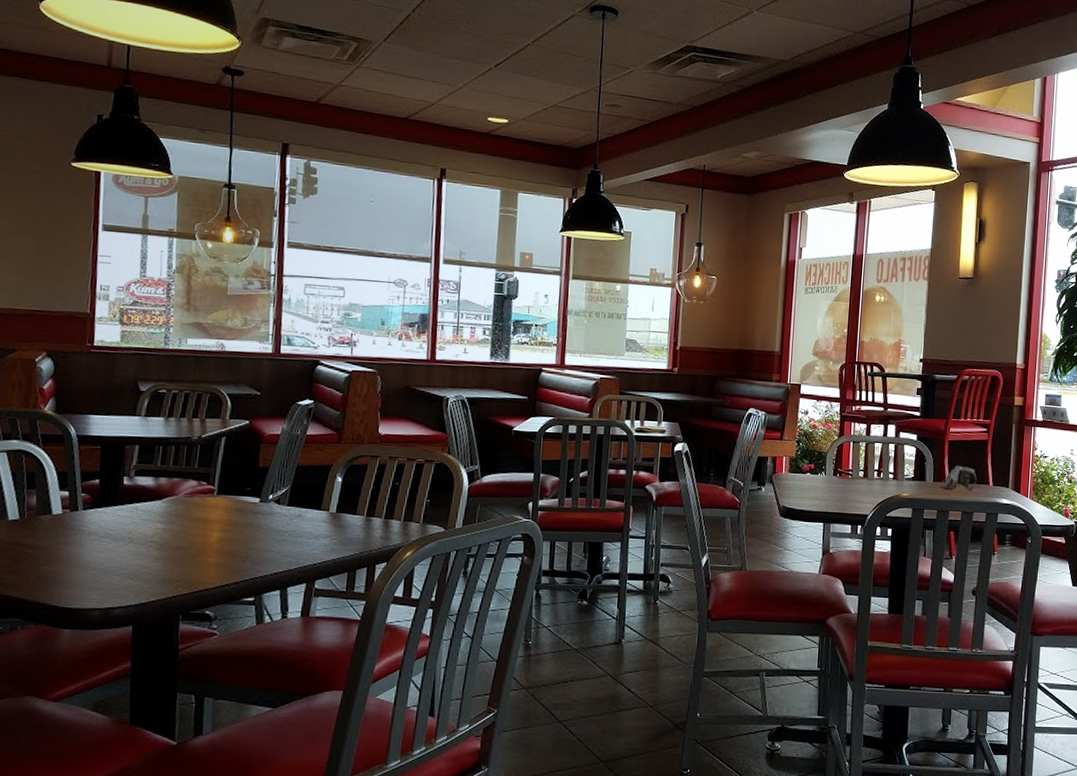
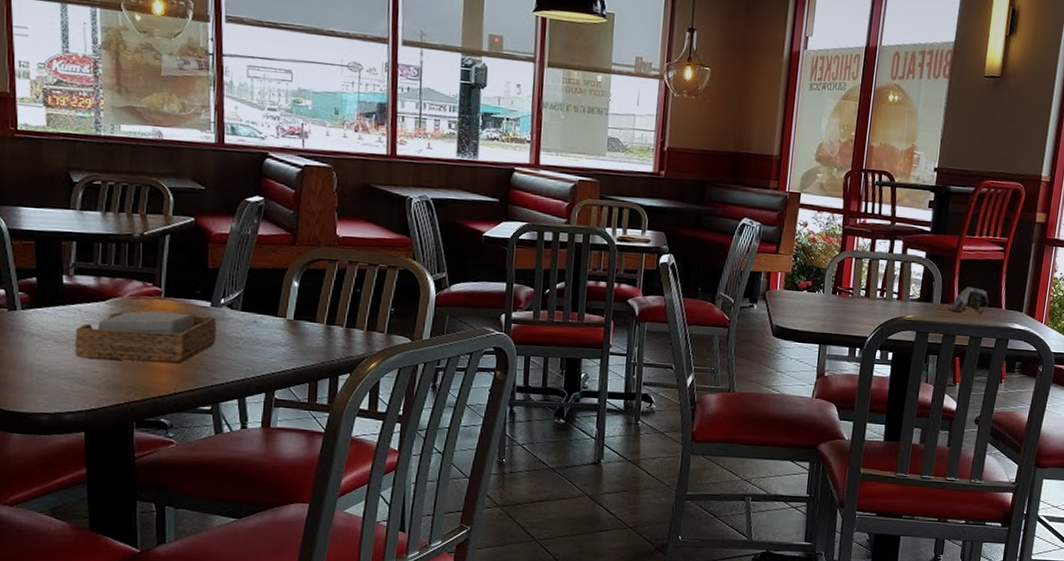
napkin holder: none [129,508,264,557] -> present [75,310,217,364]

